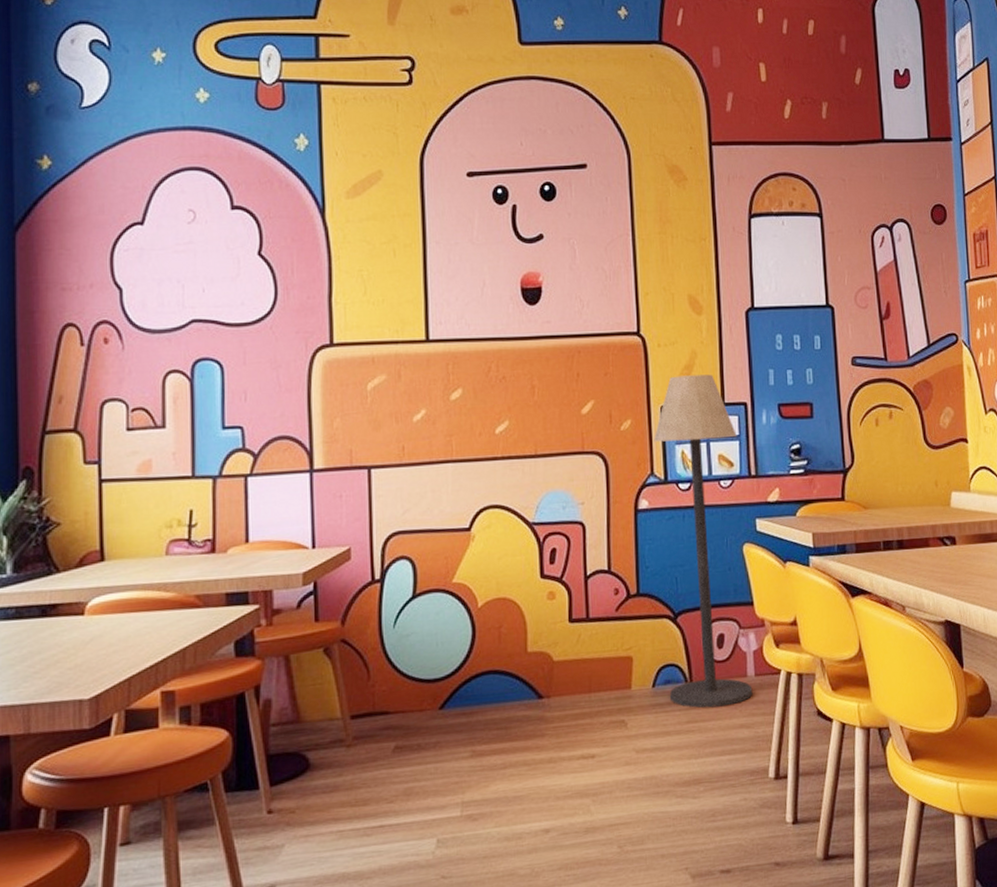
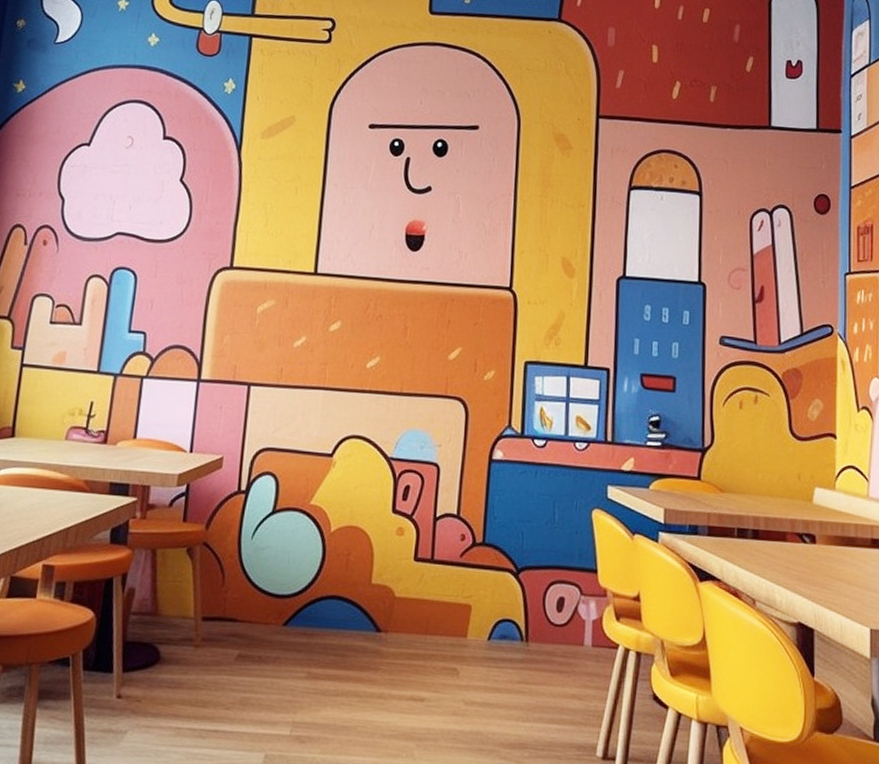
floor lamp: present [654,374,753,708] -> none [503,334,597,673]

